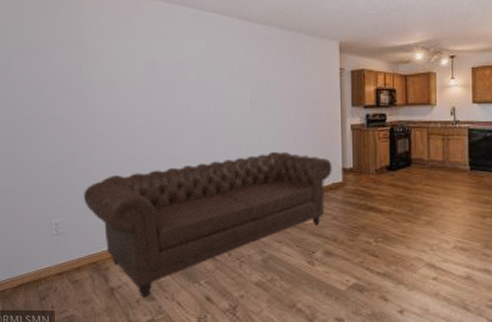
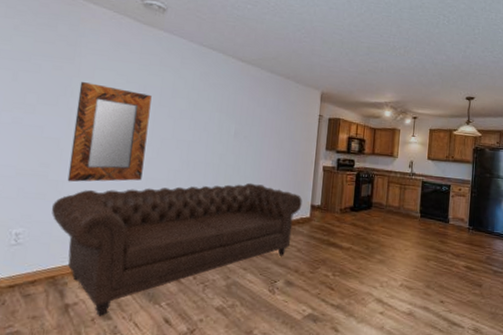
home mirror: none [90,67,163,169] -> present [67,82,152,182]

